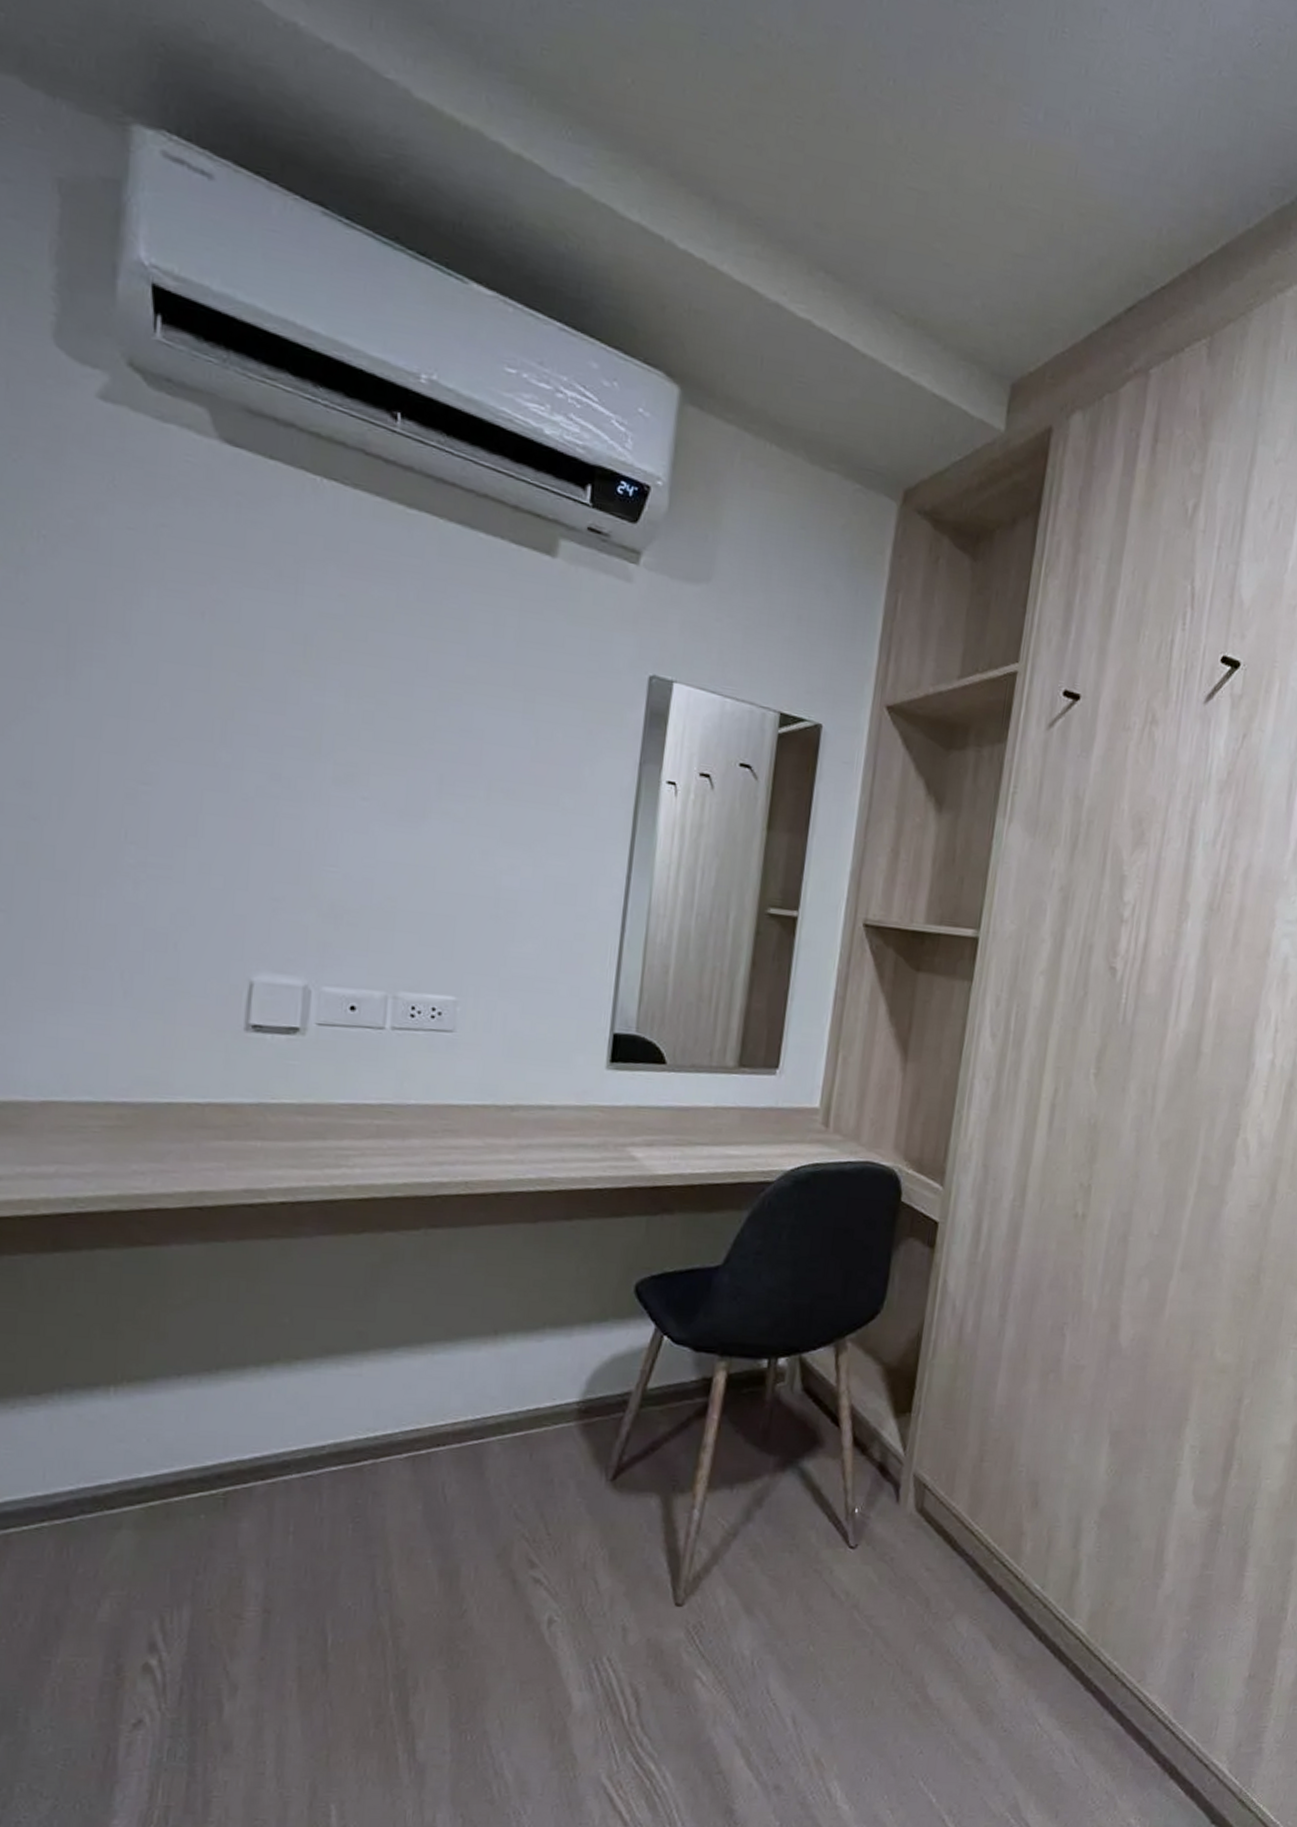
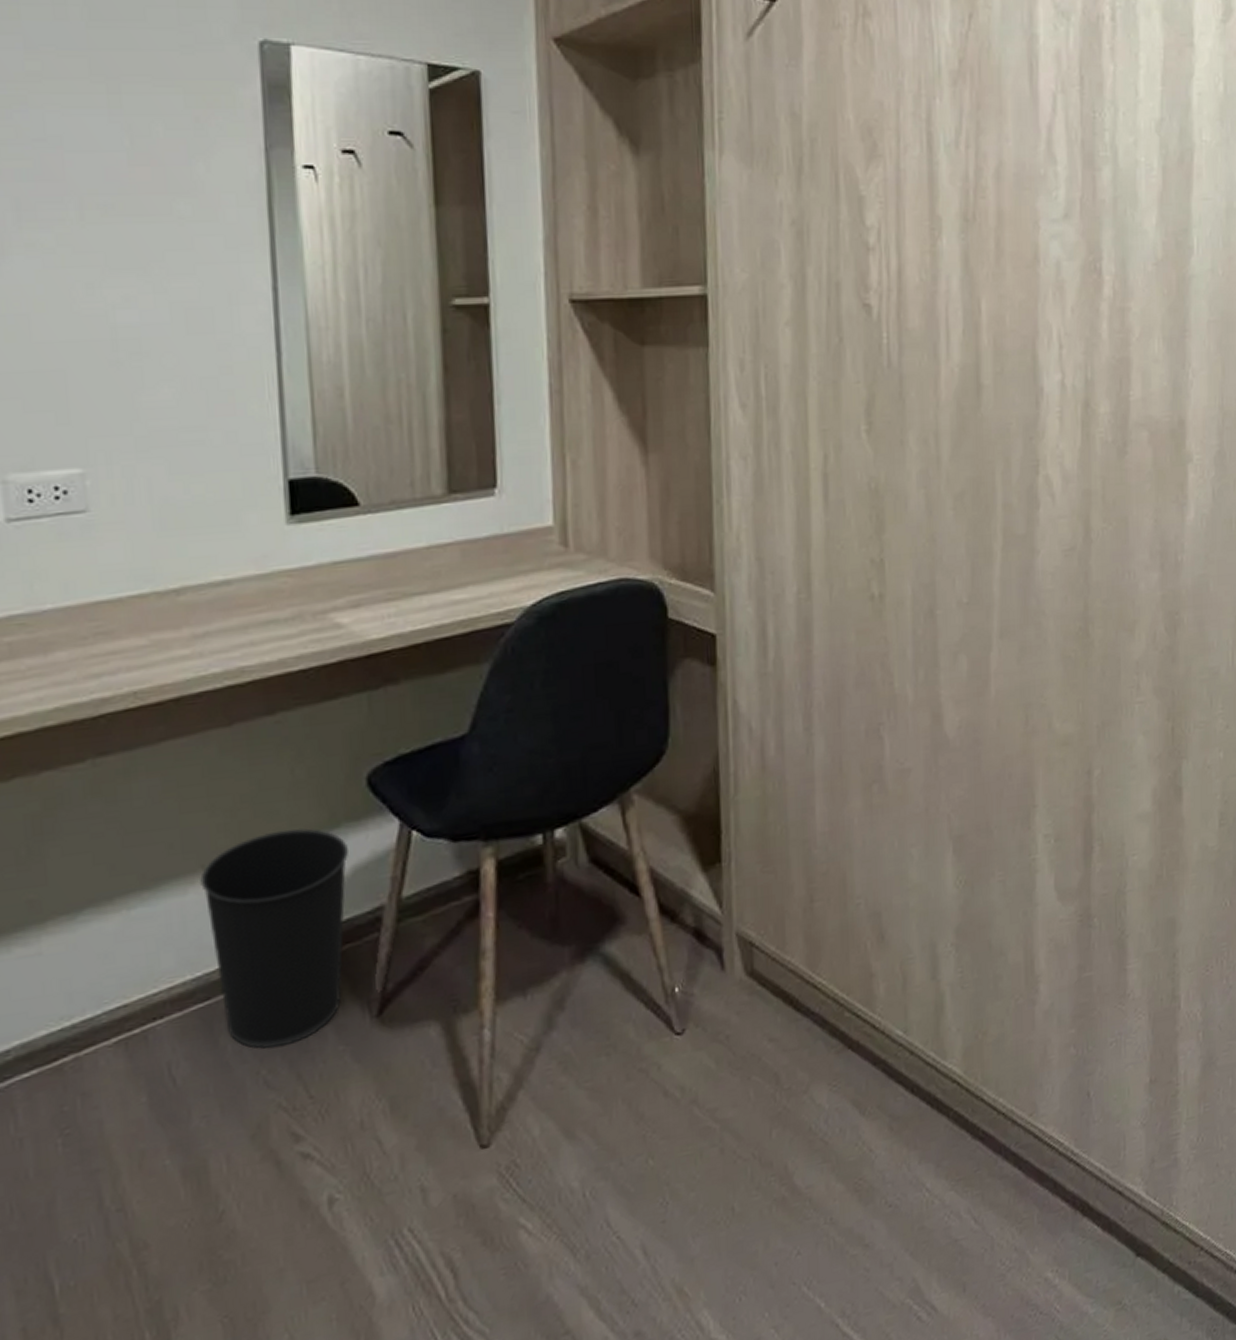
wastebasket: none [491,1314,611,1489] -> present [200,827,348,1050]

